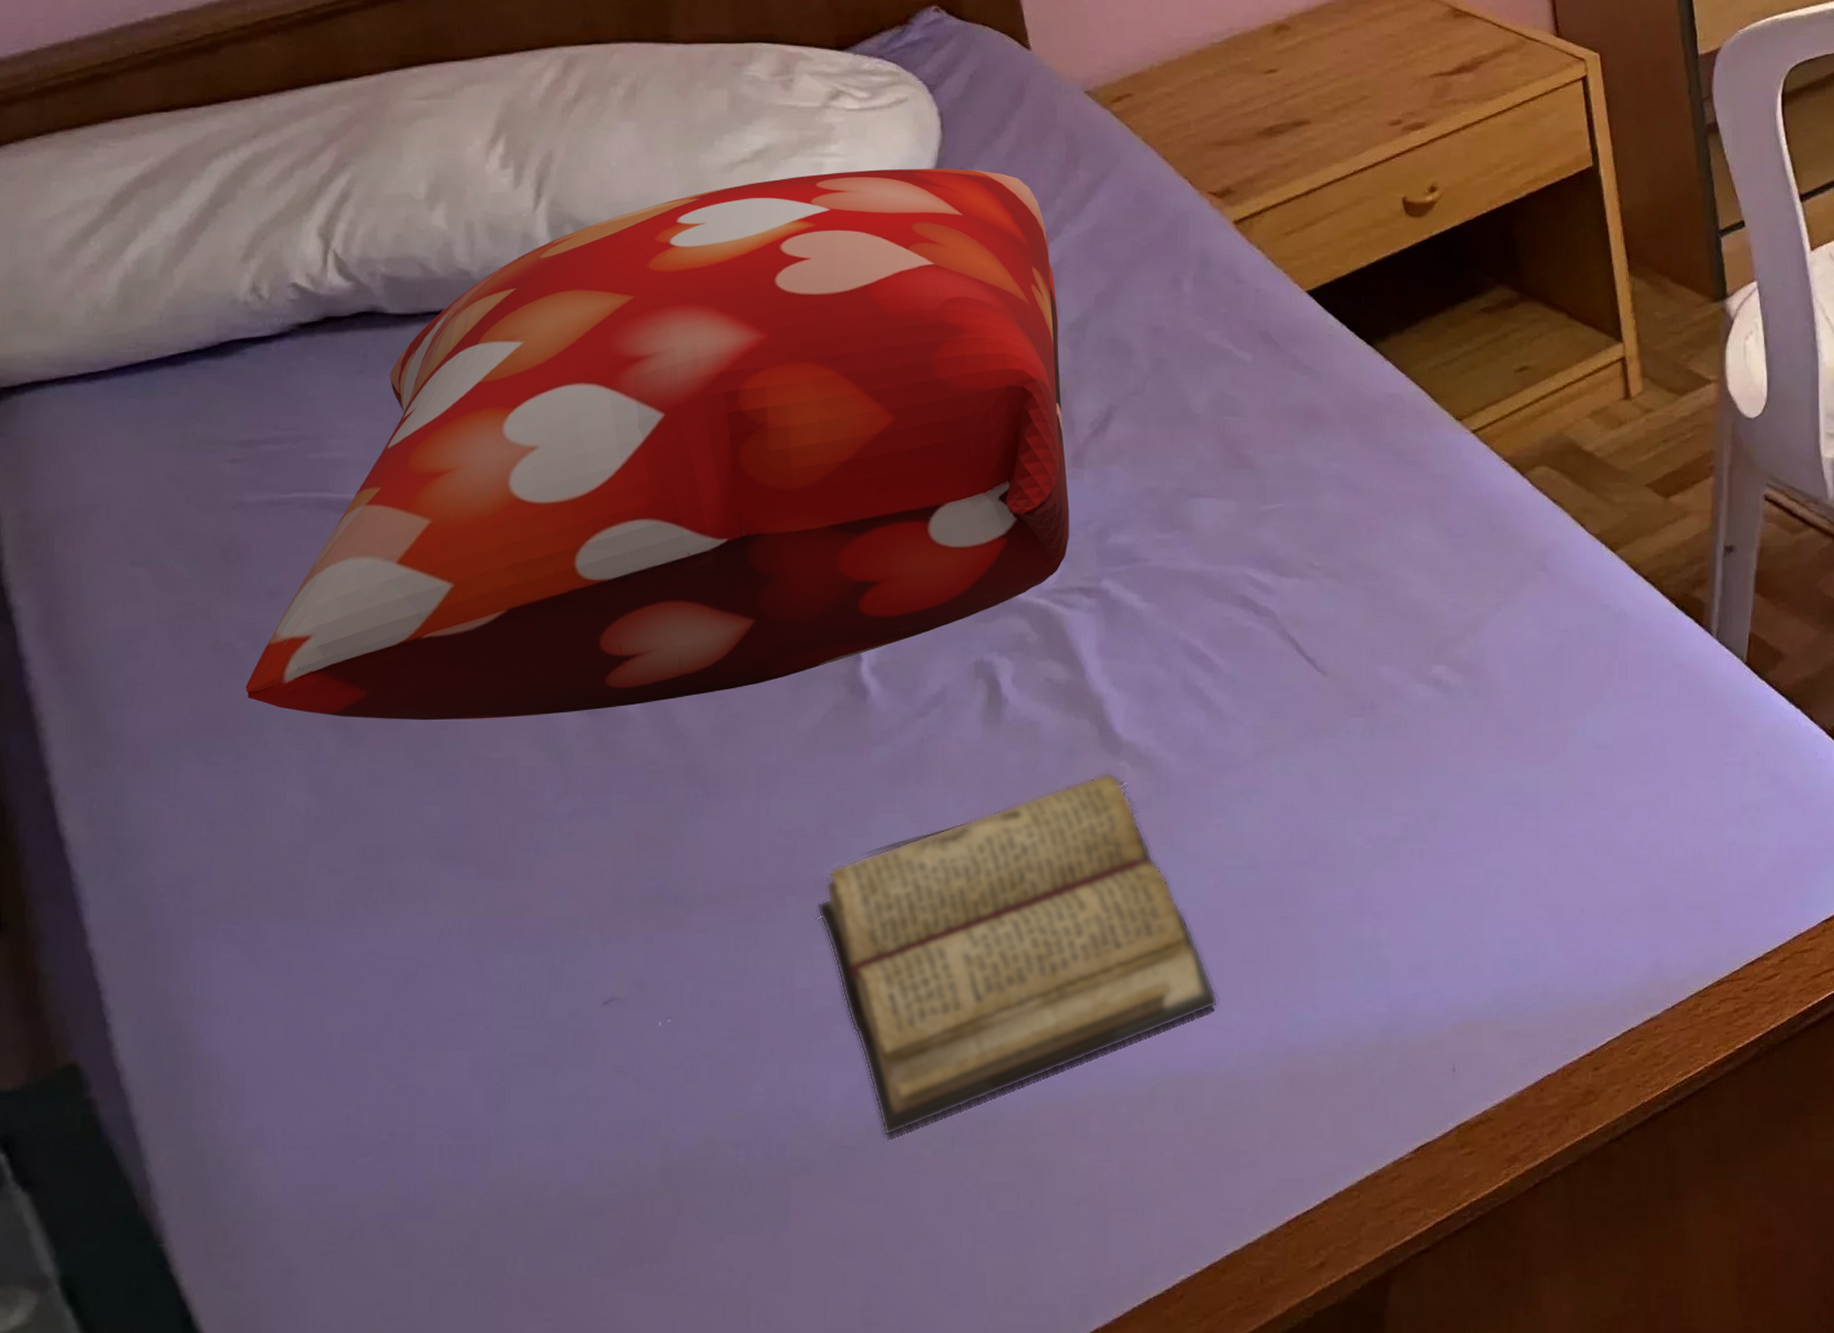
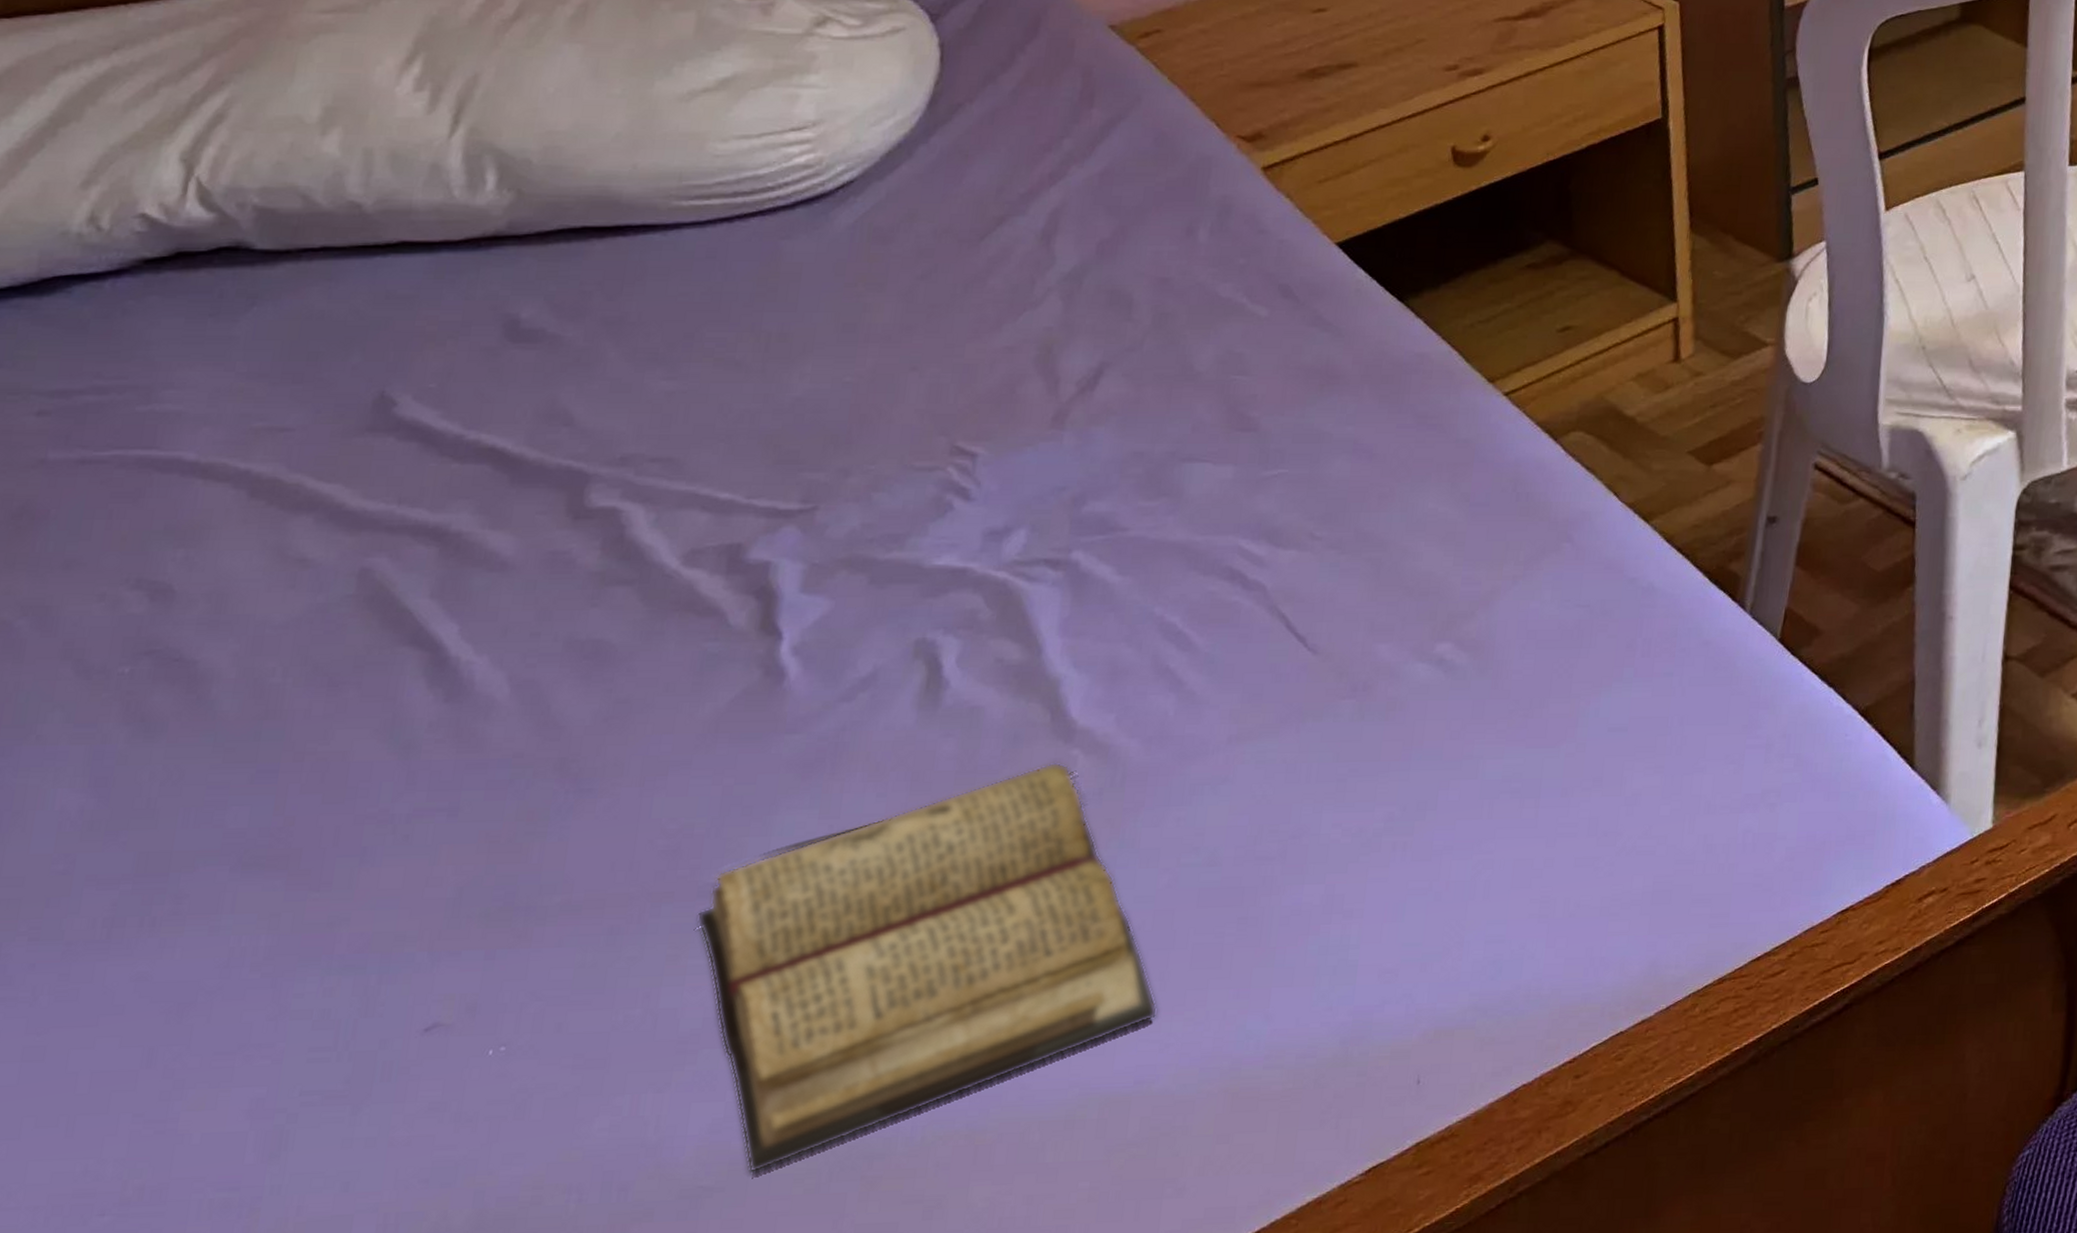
decorative pillow: present [245,168,1070,720] -> none [20,102,1053,709]

